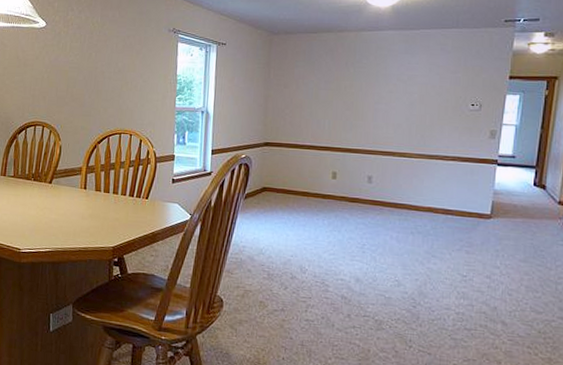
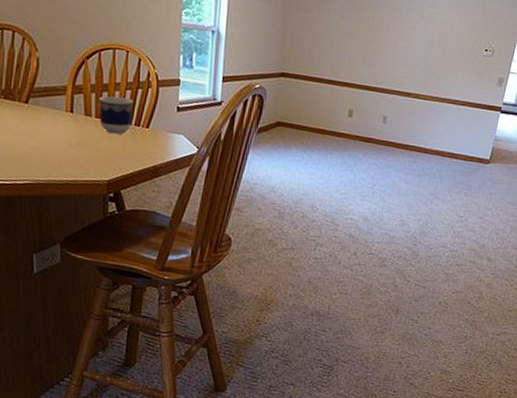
cup: none [107,173,135,205] -> present [99,96,134,134]

